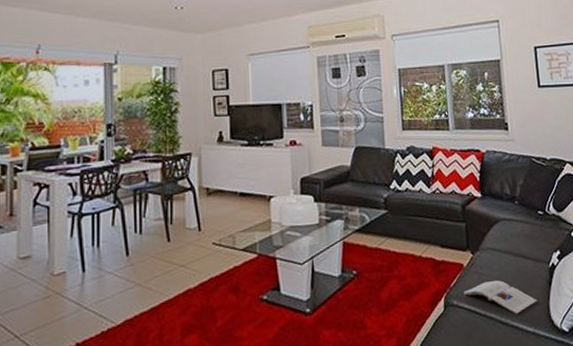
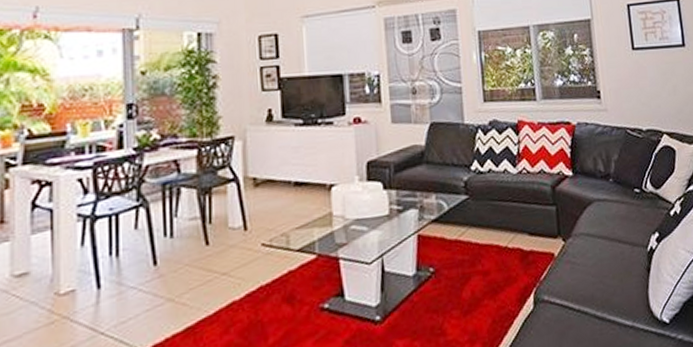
magazine: present [464,280,537,315] -> none [555,270,635,307]

